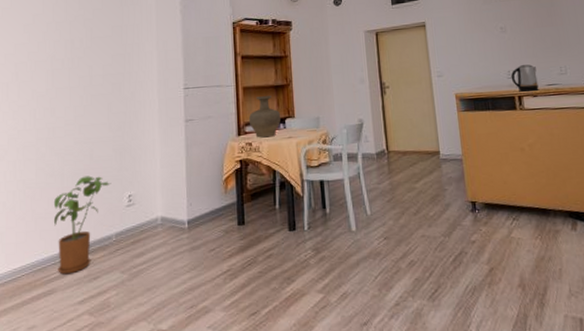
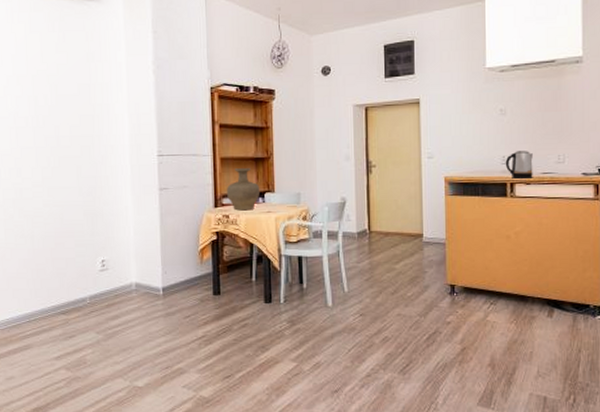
house plant: present [53,175,111,275] -> none [25,239,84,332]

